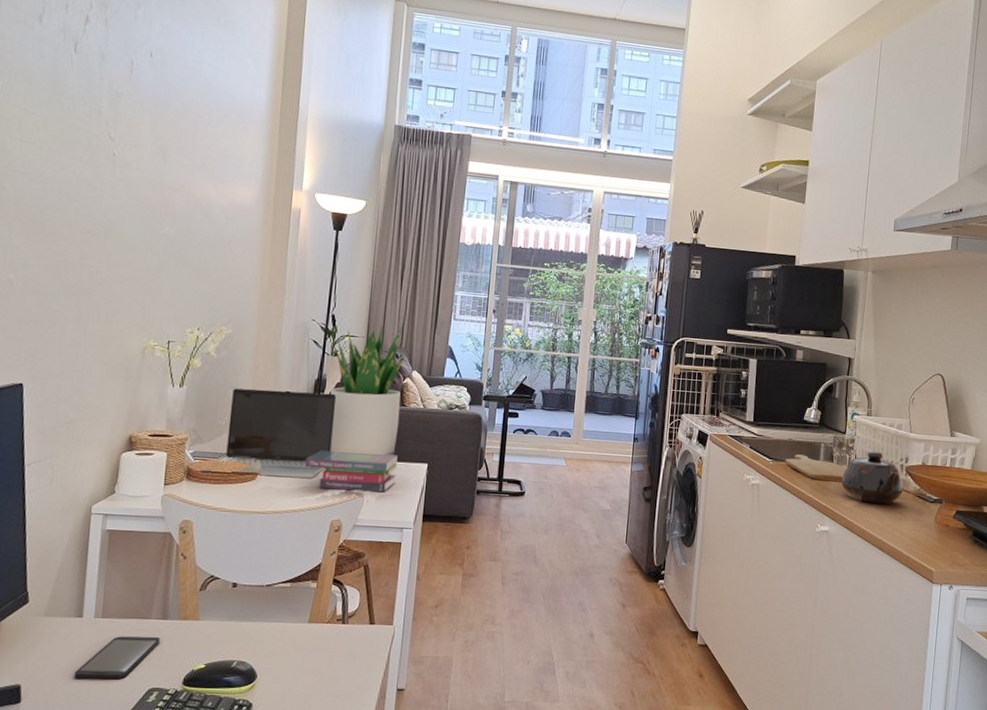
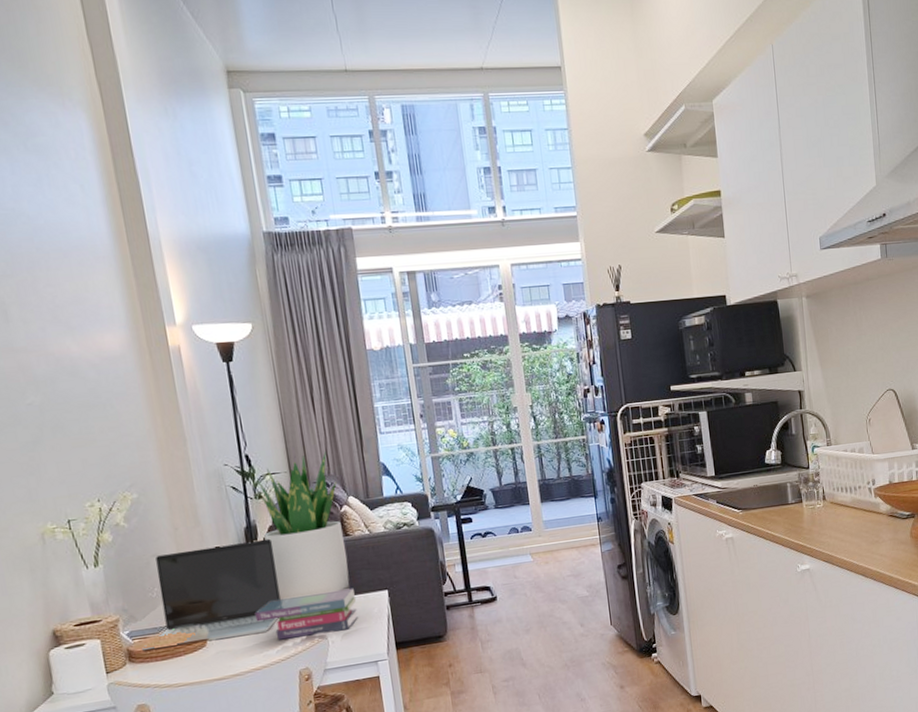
chopping board: present [784,454,846,482] -> none [753,498,816,521]
teapot: present [840,450,904,504] -> none [813,479,876,533]

